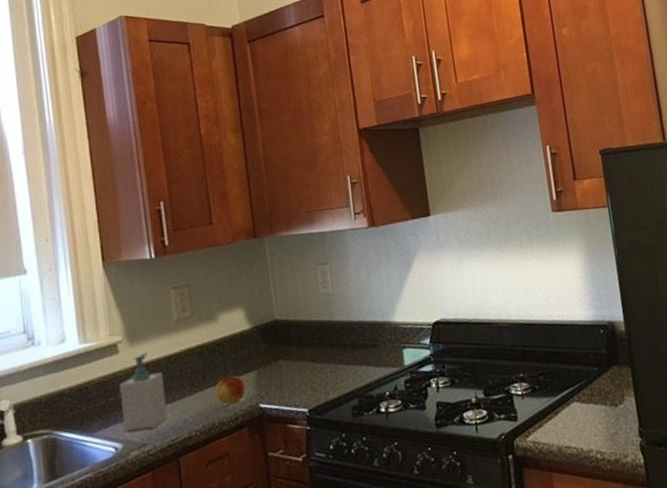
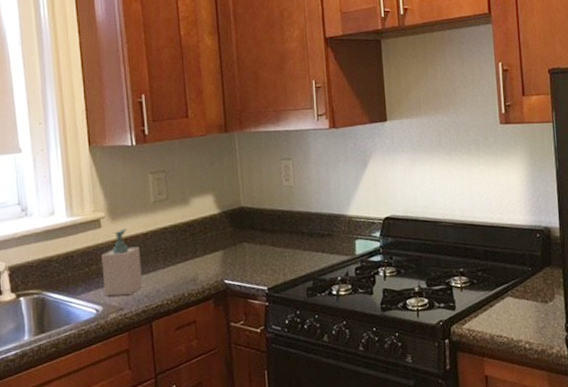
fruit: present [215,375,246,405] -> none [186,253,213,279]

